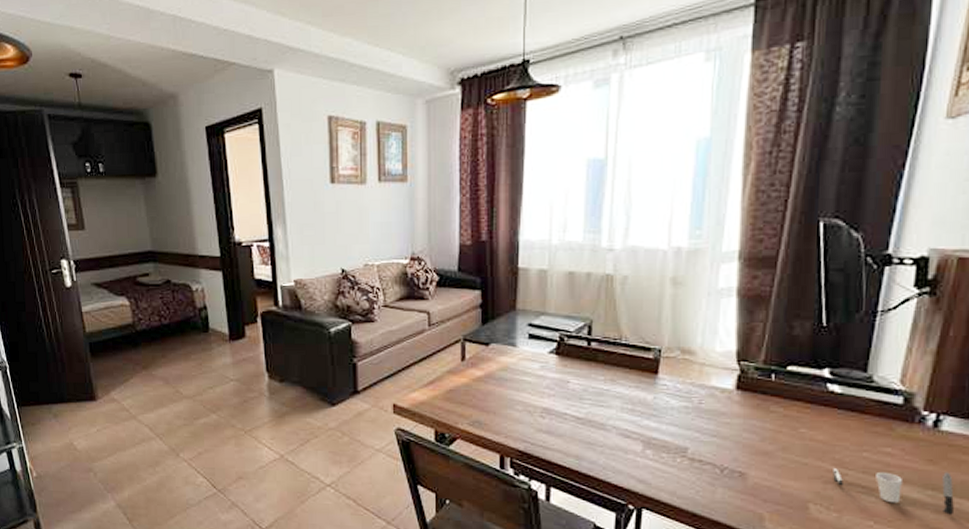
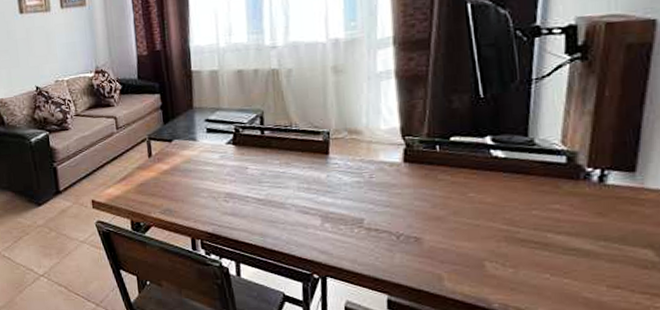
cup: present [833,468,954,515] -> none [505,223,628,263]

